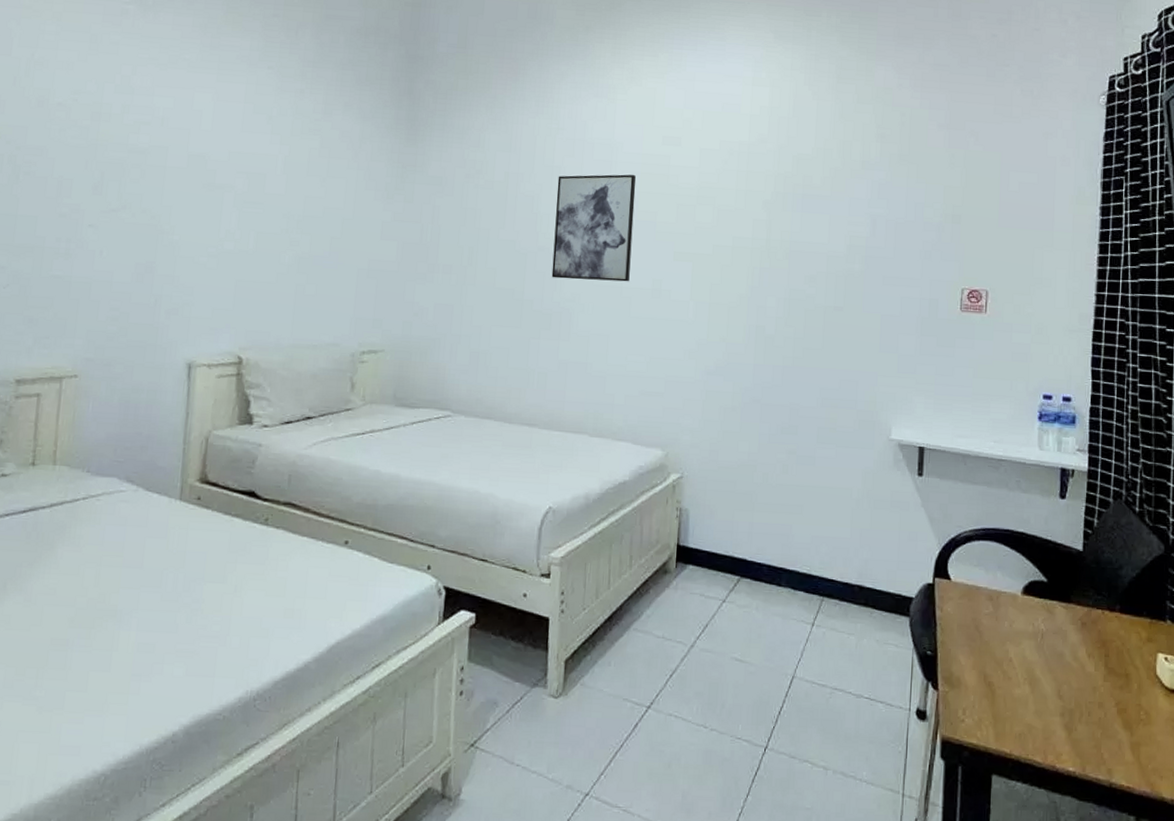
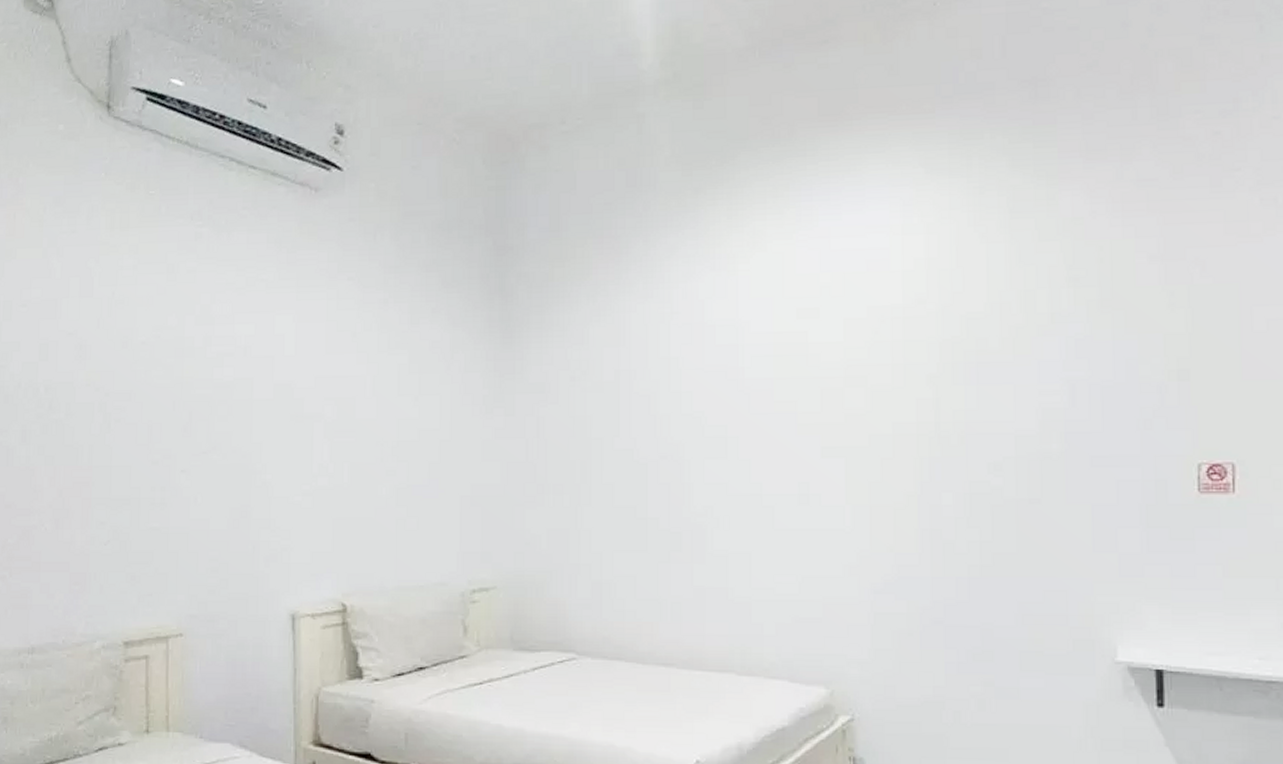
wall art: present [551,174,636,282] -> none [676,358,770,490]

